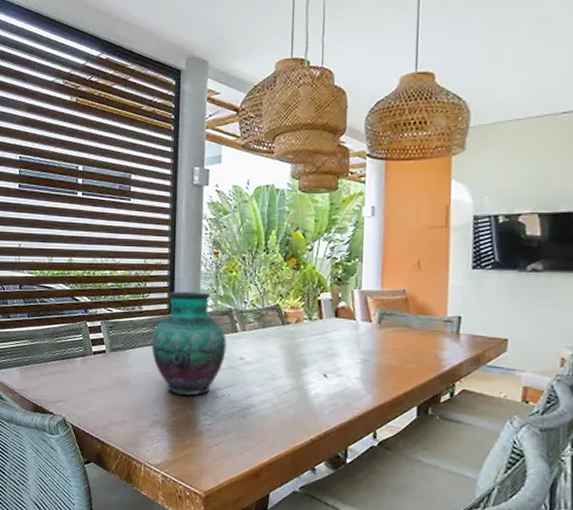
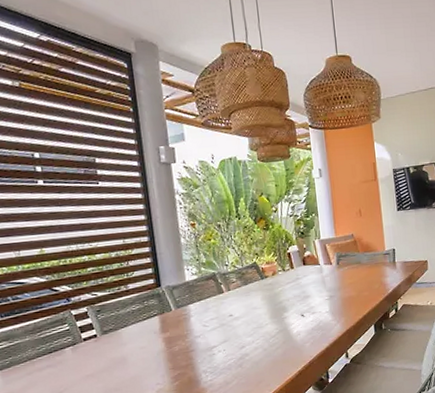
vase: present [151,291,227,396] -> none [143,261,216,361]

